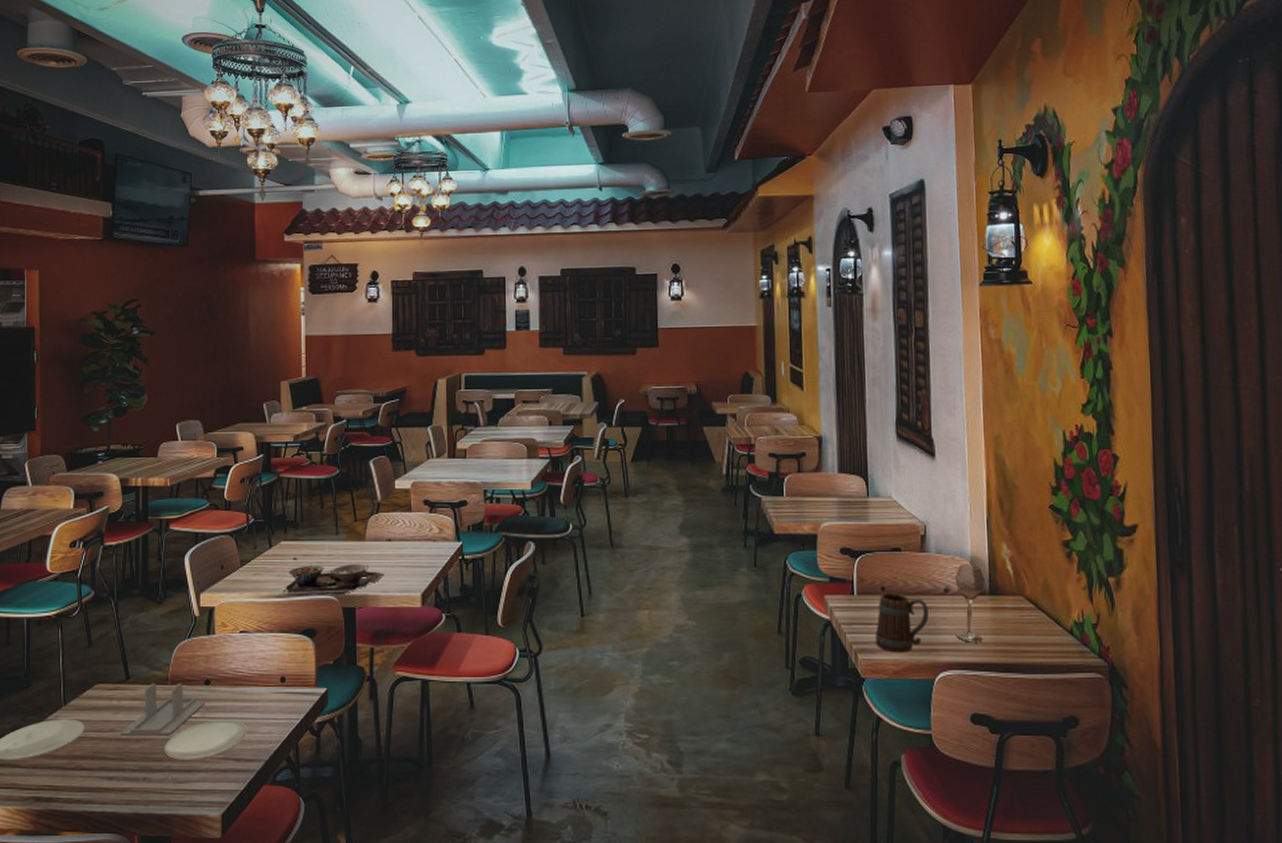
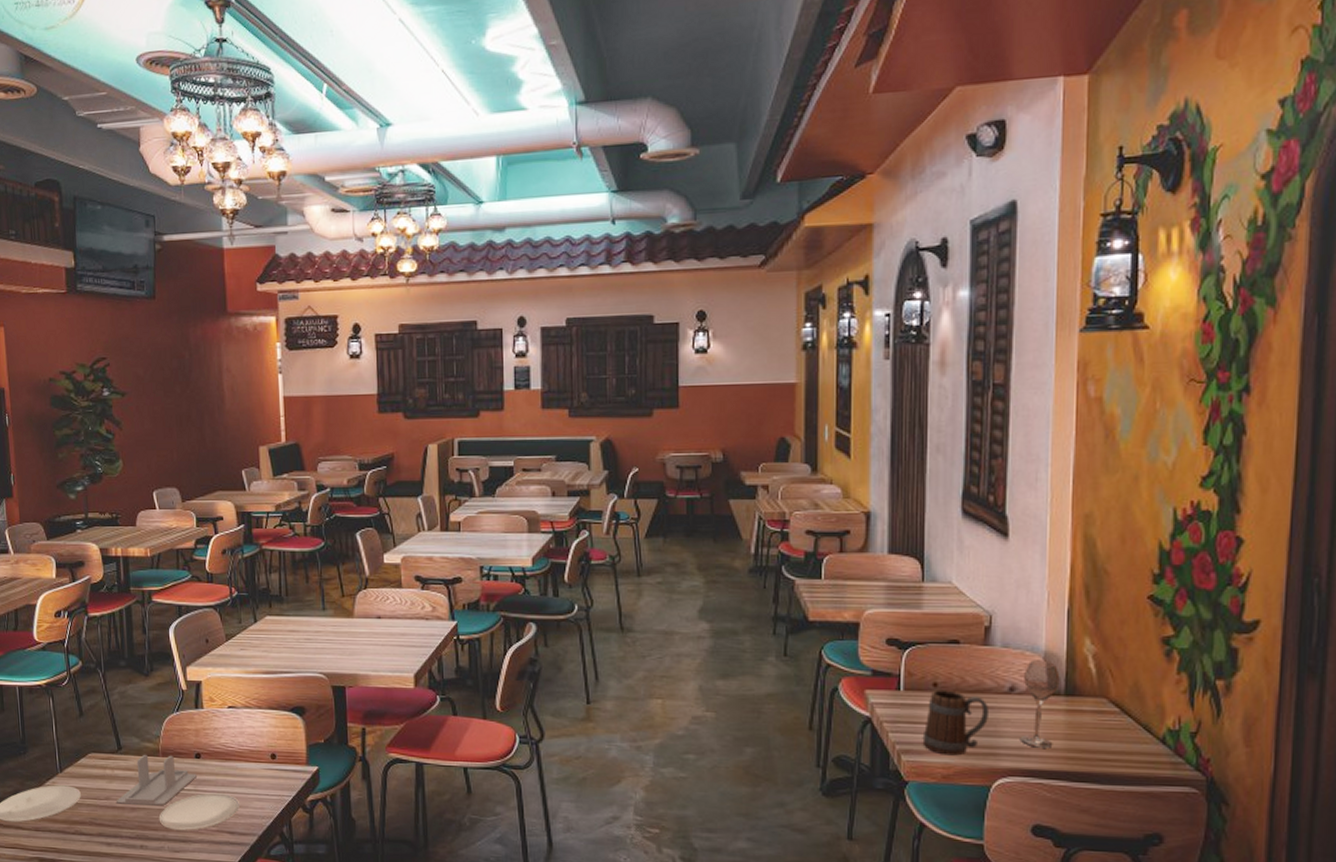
food tray: present [276,557,385,595] -> none [263,633,375,673]

